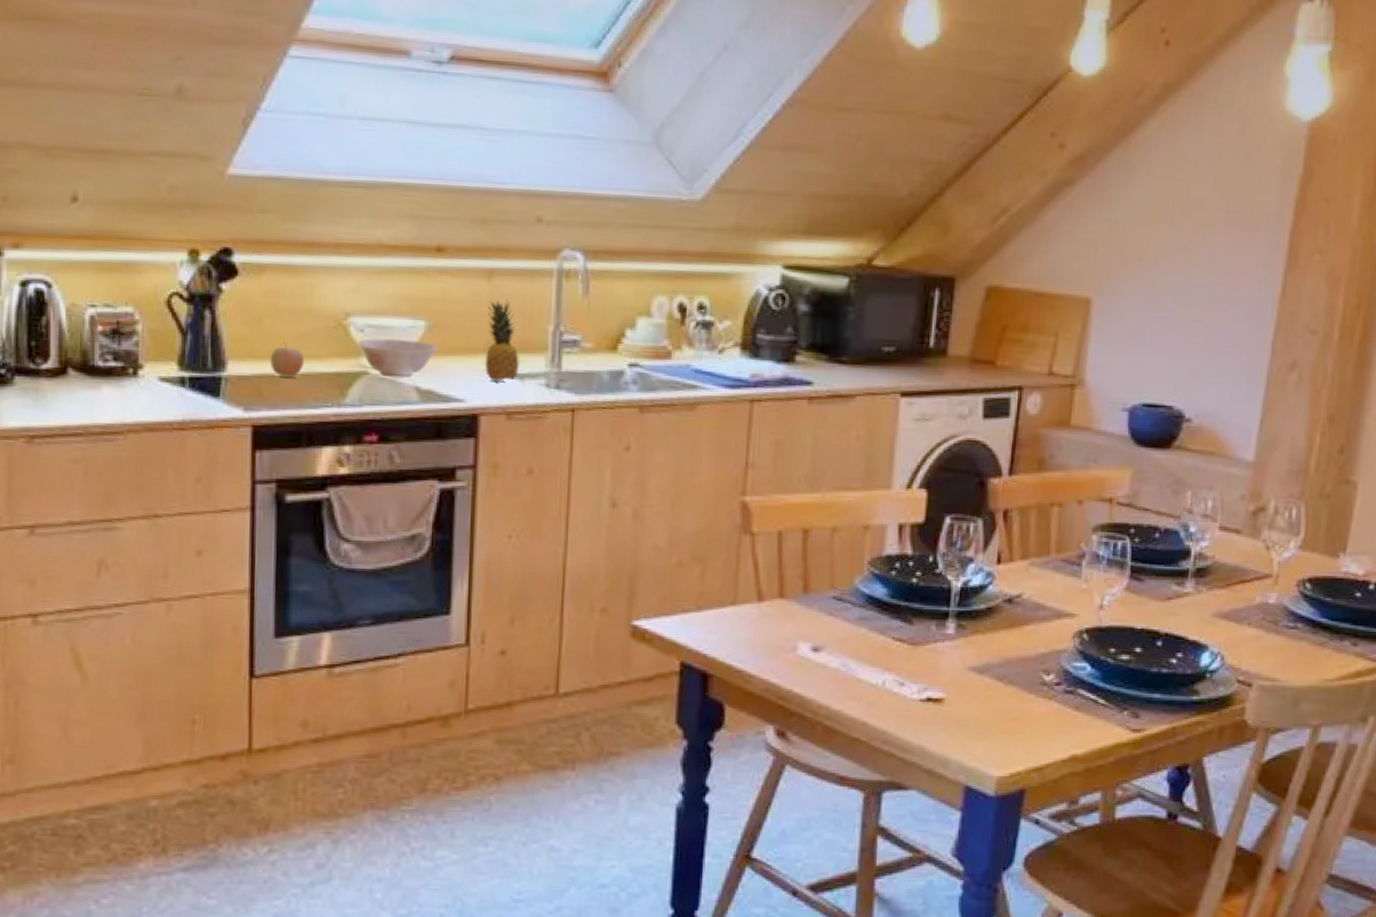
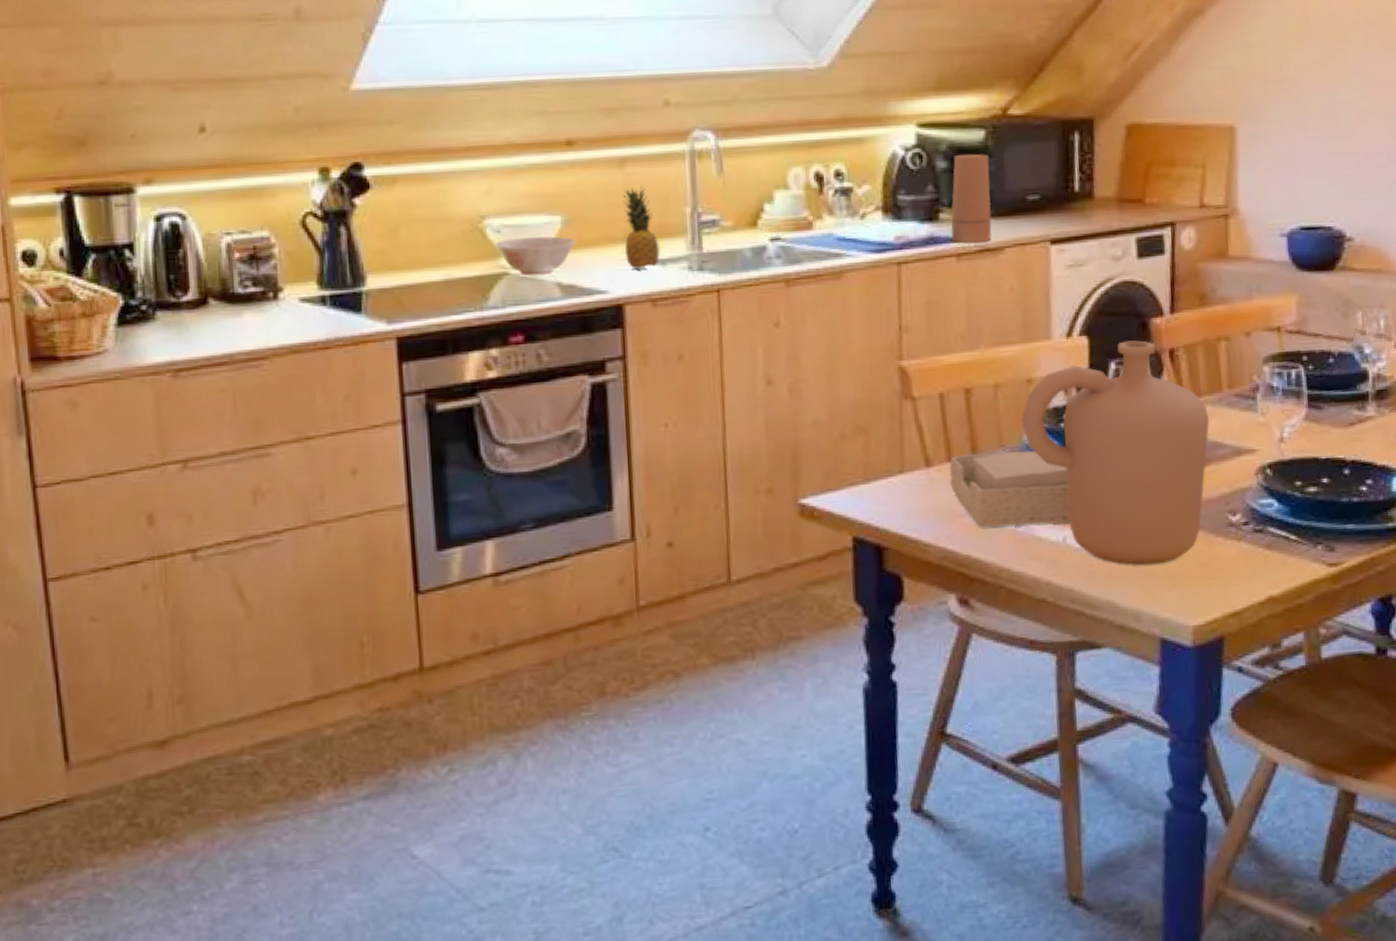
fruit: present [270,341,305,378] -> none [408,250,444,286]
napkin holder: none [779,593,895,668] -> present [949,451,1071,528]
canister: none [805,299,850,389] -> present [951,154,992,244]
water jug: none [854,498,1035,715] -> present [1021,340,1210,566]

